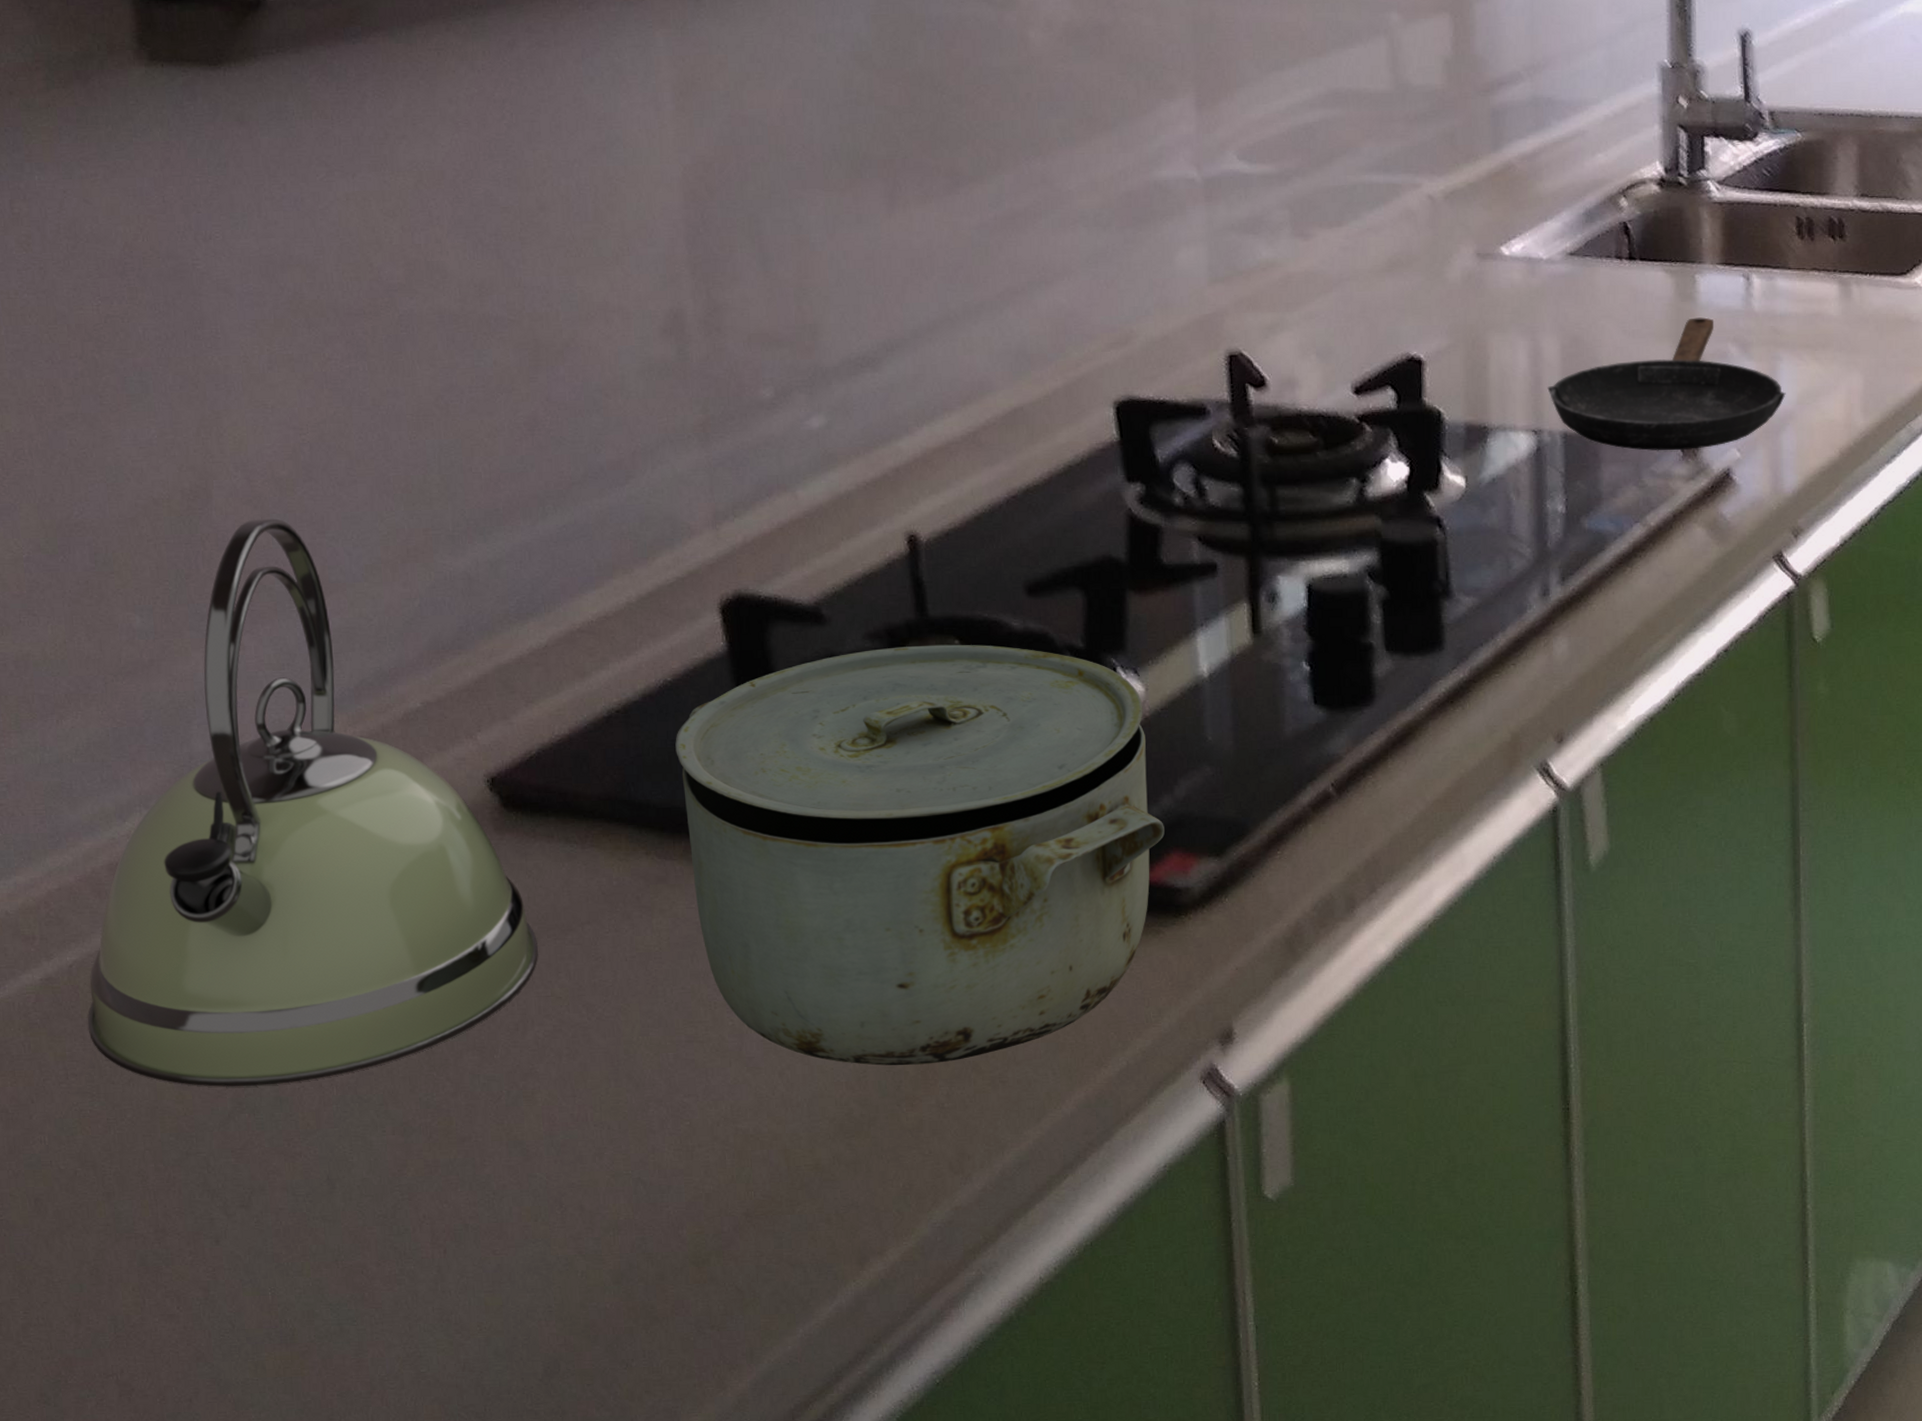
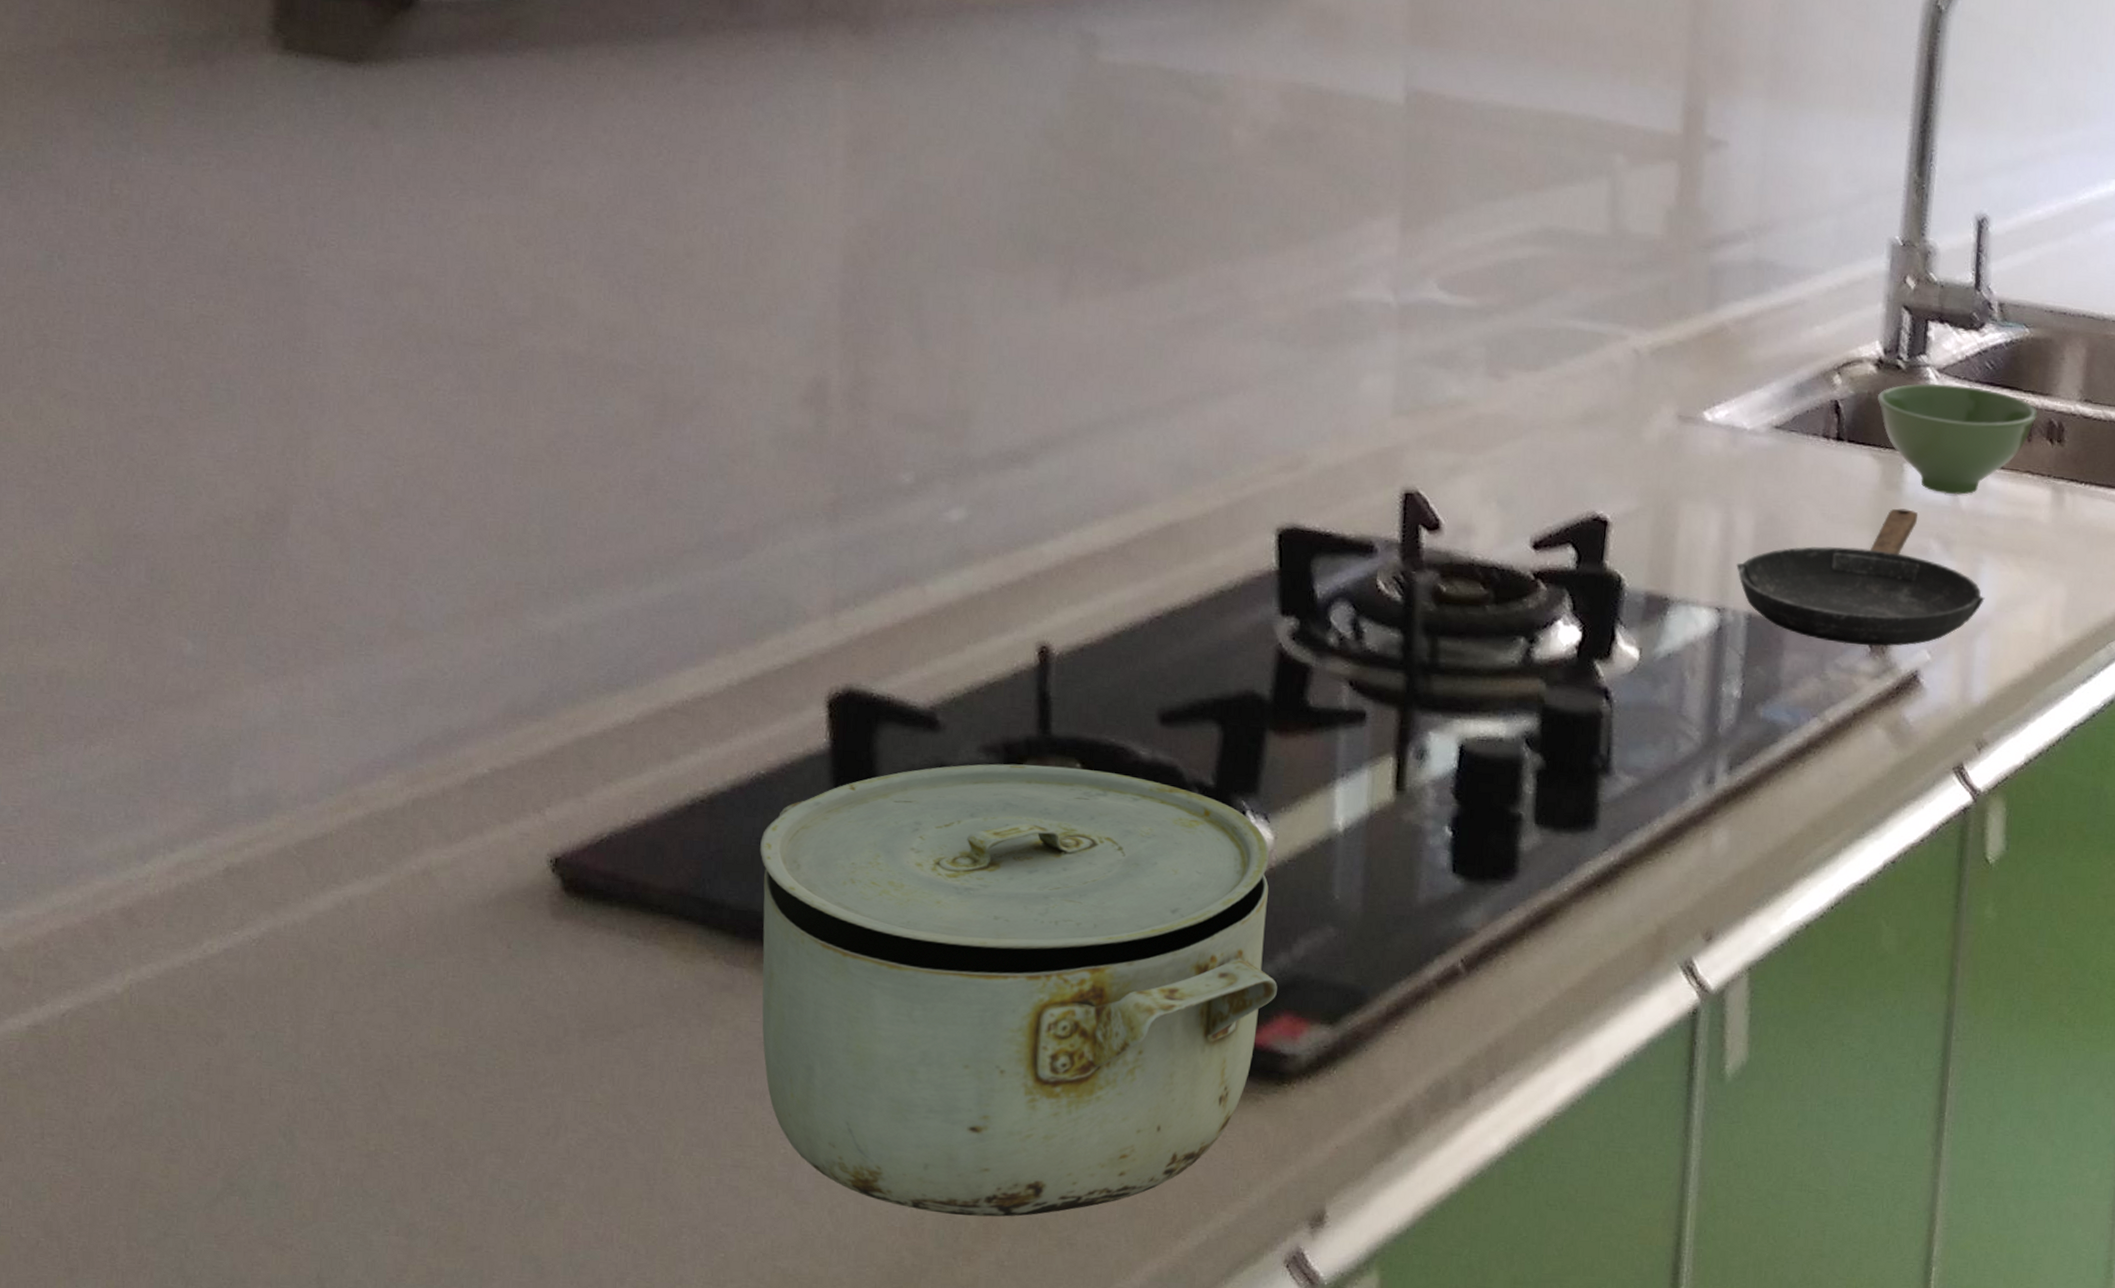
kettle: present [87,518,538,1087] -> none [73,551,583,1168]
bowl: none [1664,194,1818,298] -> present [1878,383,2038,495]

